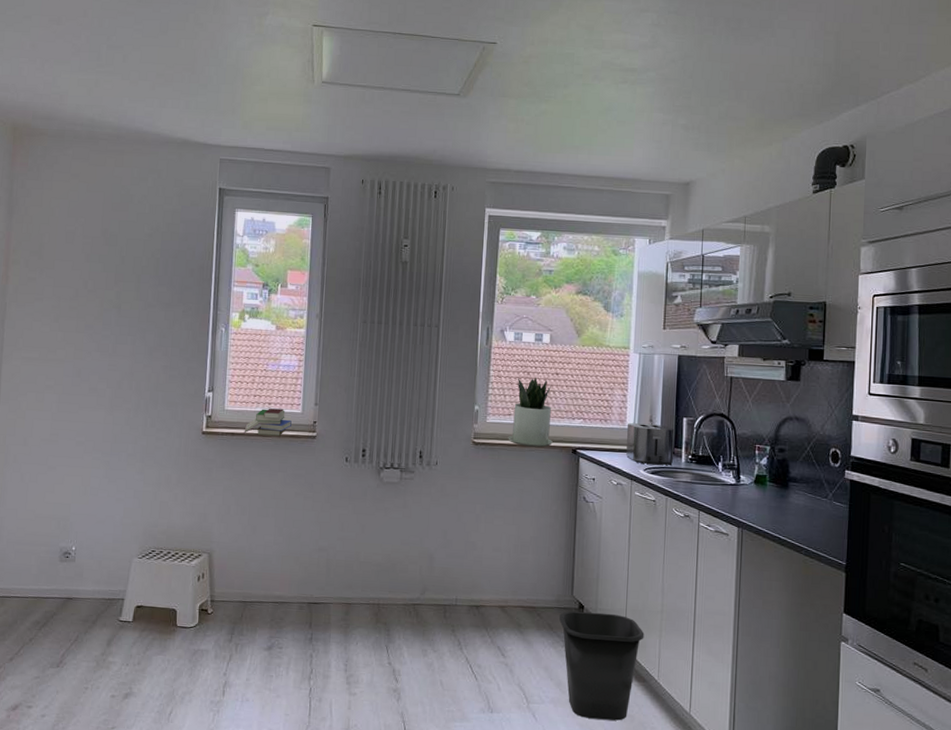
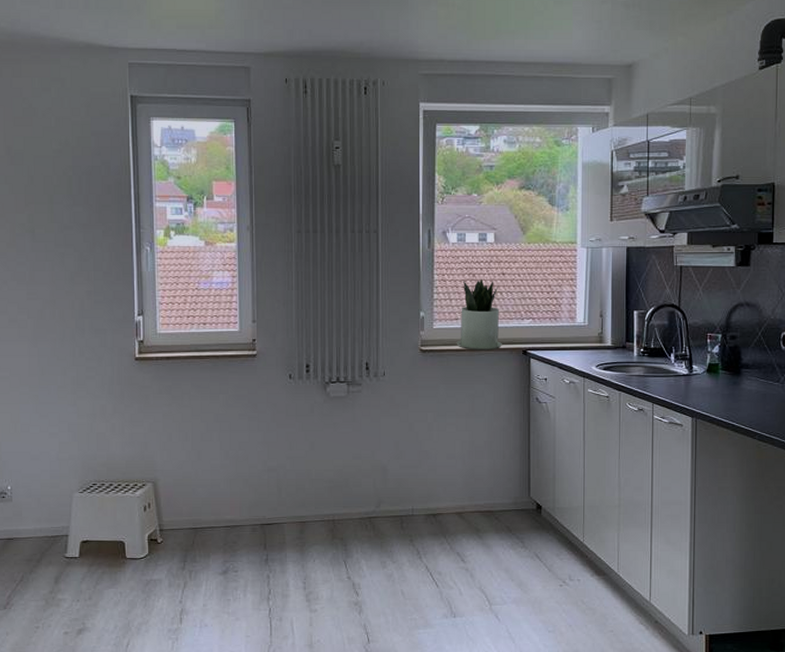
book: present [244,408,292,437] -> none [179,328,229,358]
waste bin: present [559,611,645,721] -> none [518,511,603,615]
toaster: present [626,423,674,465] -> none [578,320,625,360]

